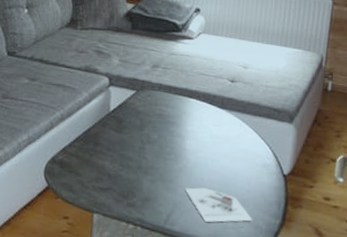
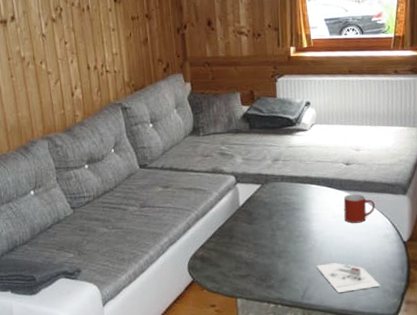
mug: none [222,114,257,147] -> present [343,194,375,223]

